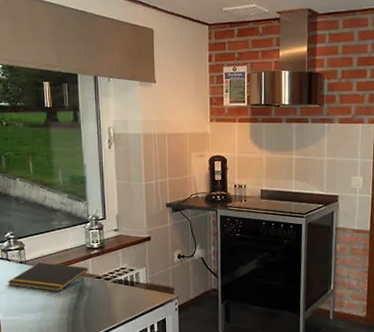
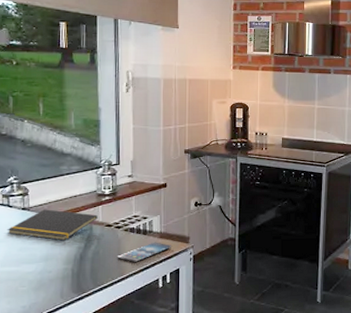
smartphone: none [107,293,159,312] -> present [117,242,172,262]

